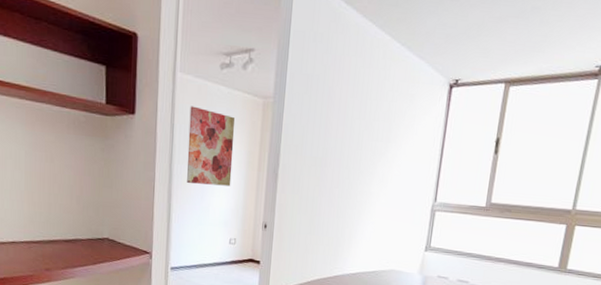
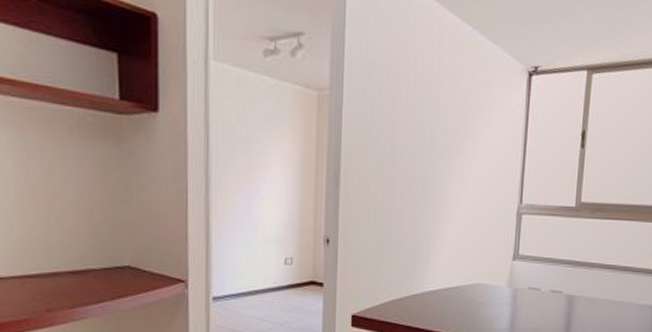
wall art: present [187,106,234,187] -> none [227,100,285,196]

